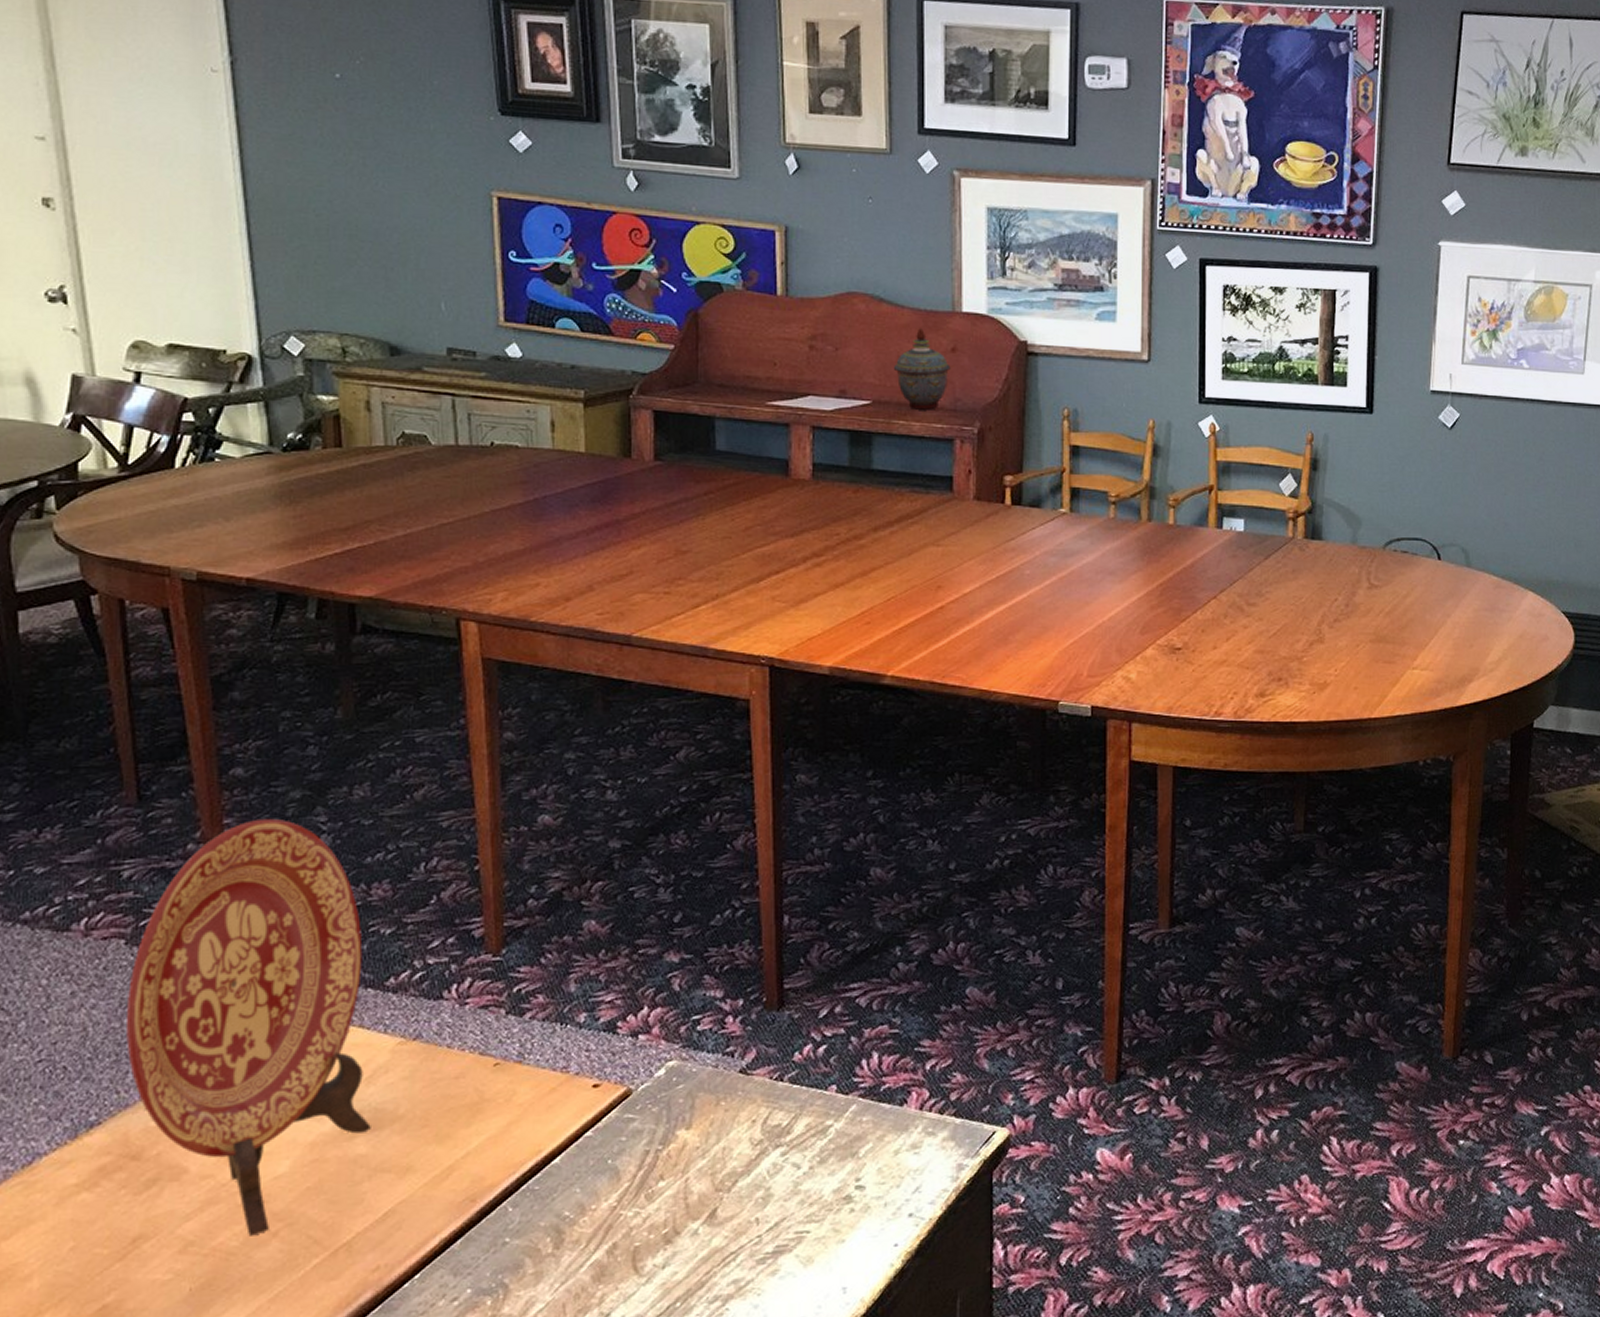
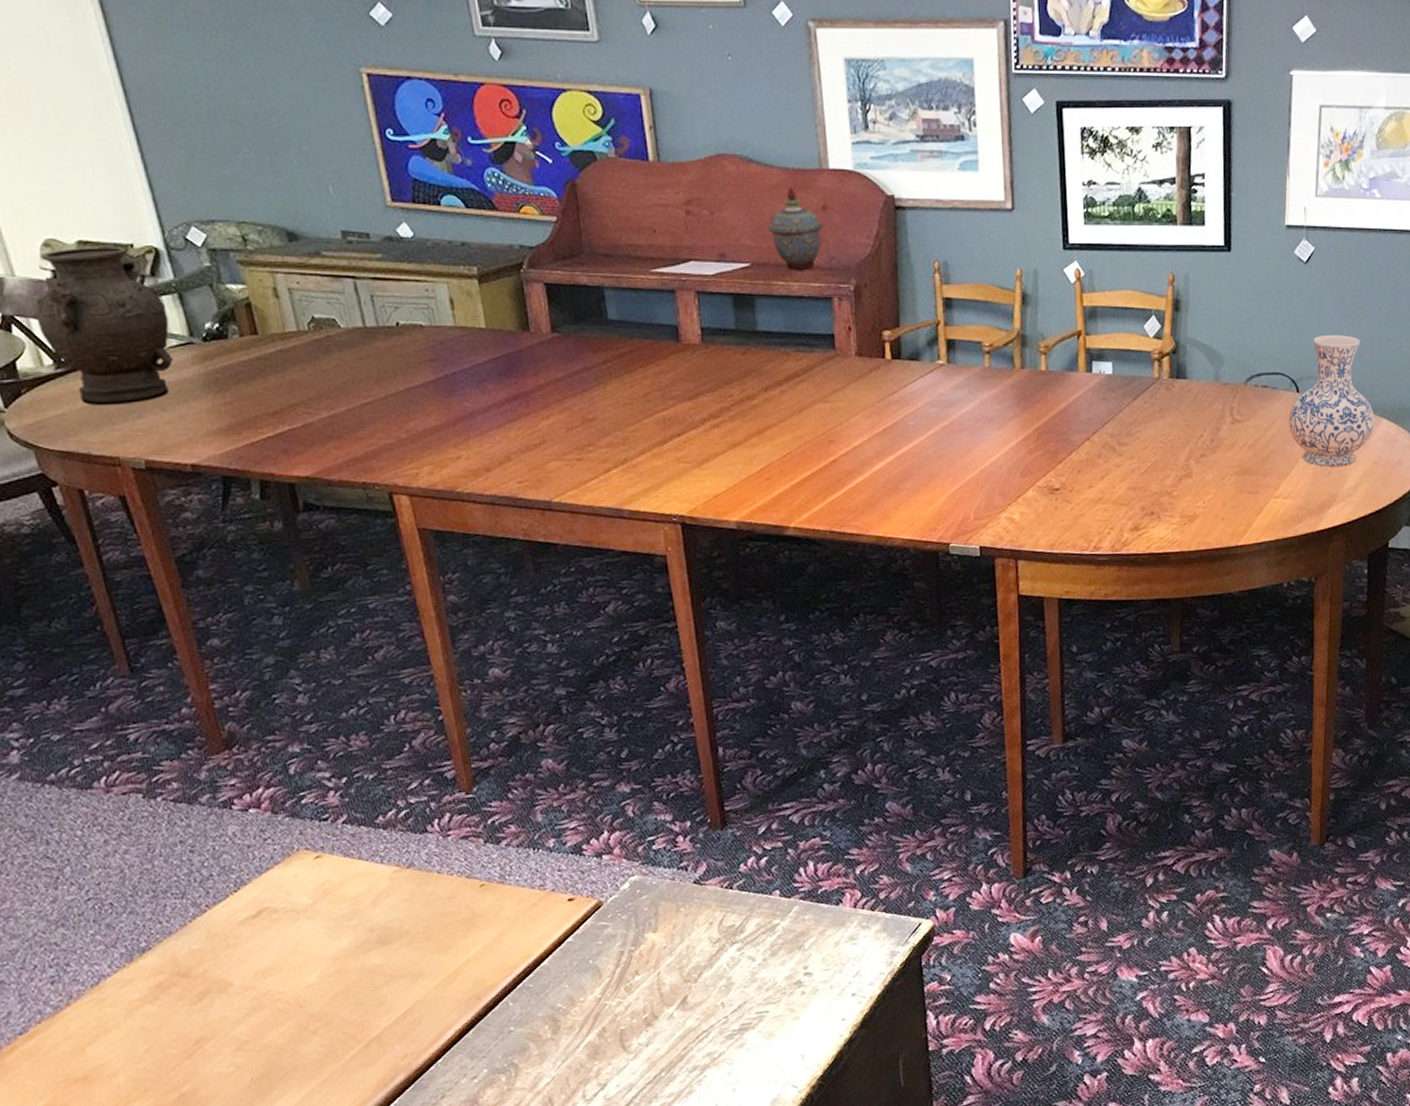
decorative urn: none [109,350,250,513] -> present [35,246,174,406]
decorative plate: present [125,818,371,1236] -> none [152,682,382,1035]
vase: none [1429,503,1520,640] -> present [1288,335,1375,467]

